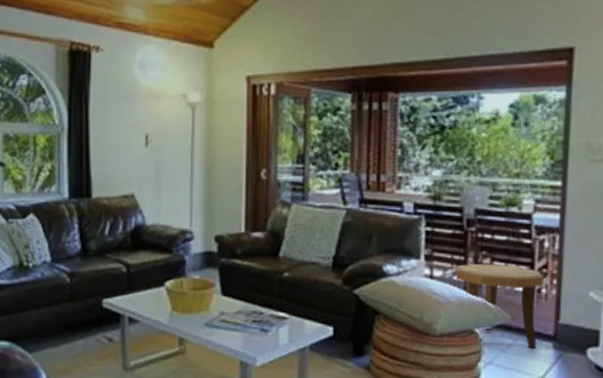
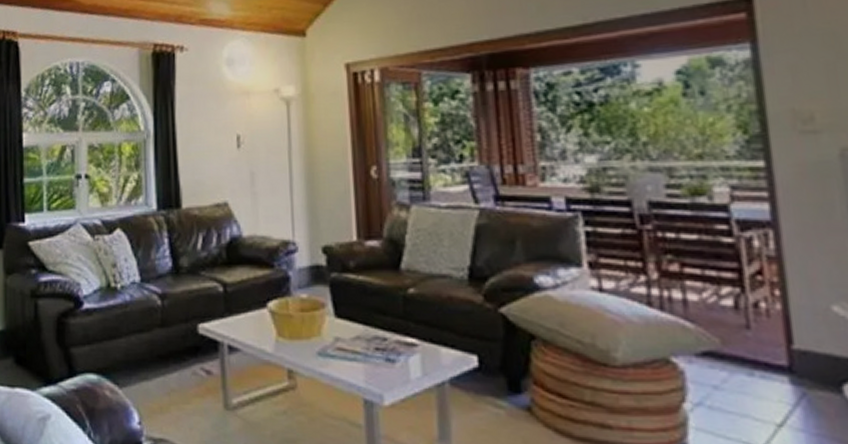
side table: present [456,263,543,349] -> none [633,270,765,384]

